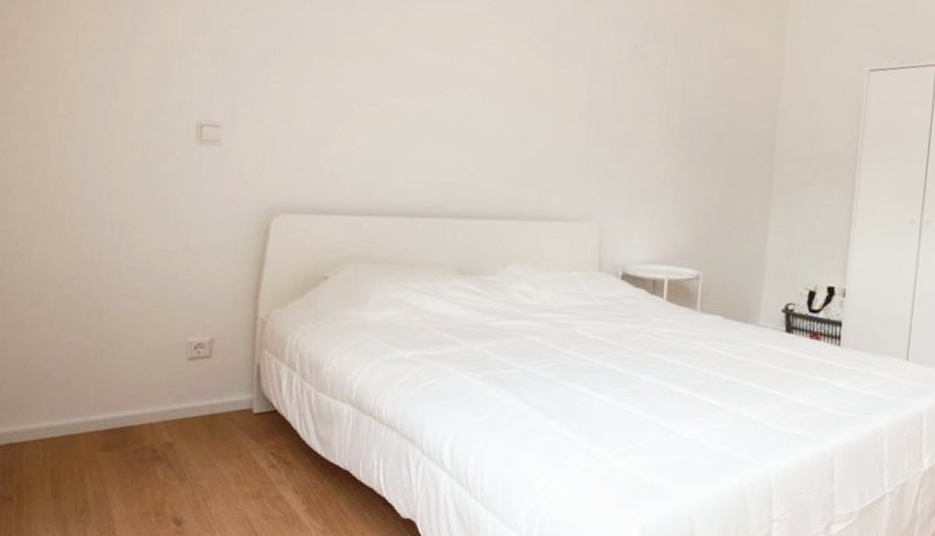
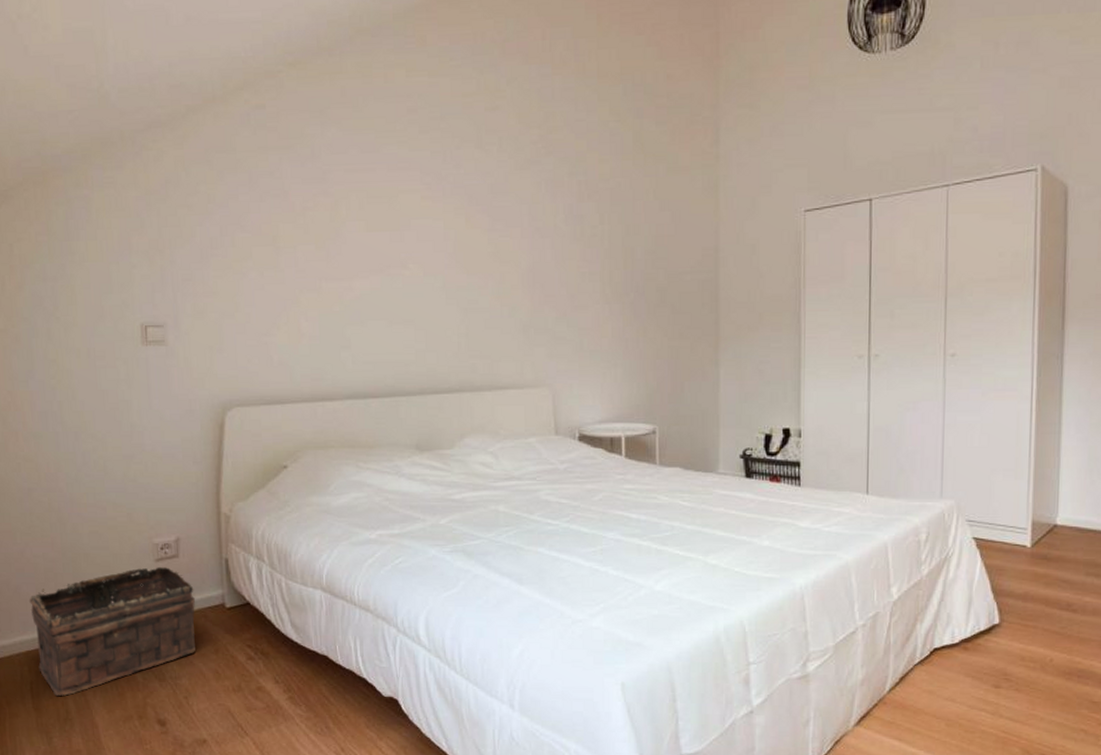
basket: none [59,365,223,486] -> present [29,567,195,696]

